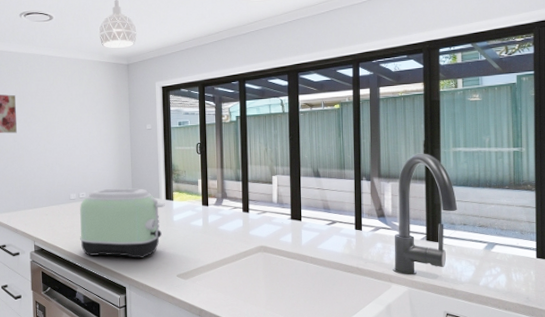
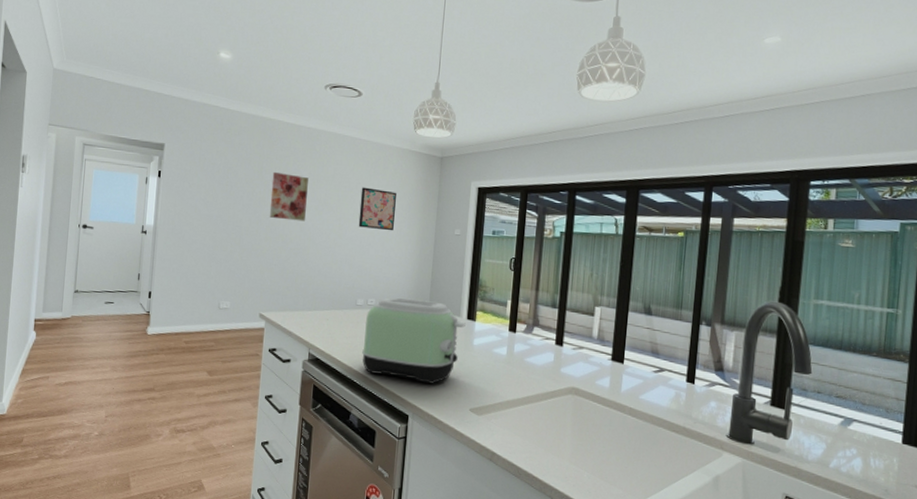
wall art: none [62,97,94,133] -> present [358,187,396,231]

